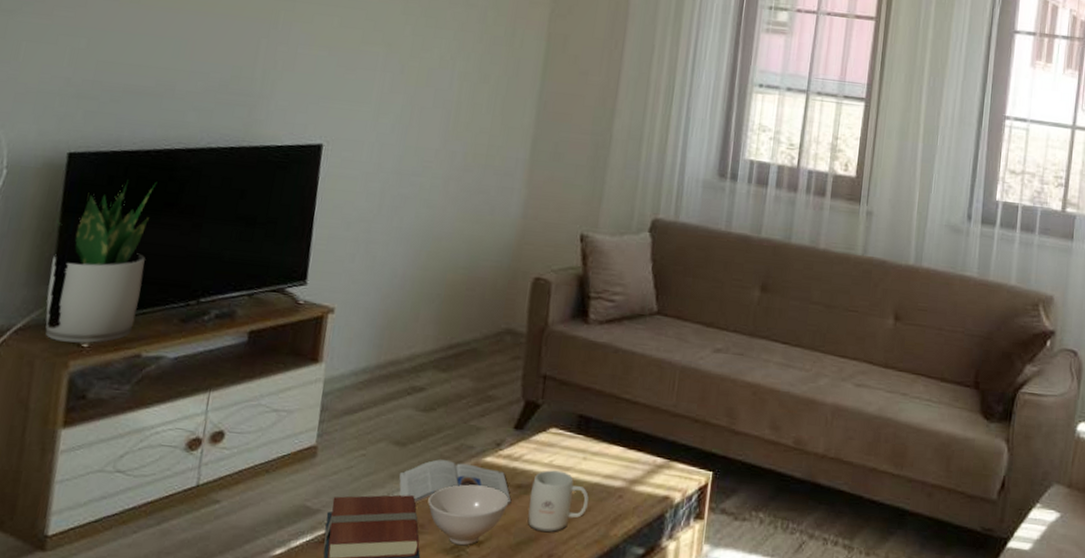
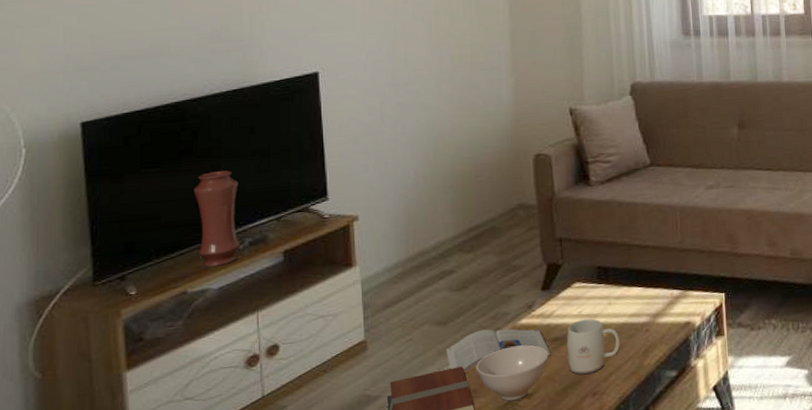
planter: present [45,179,157,344] -> none [81,134,175,295]
vase: none [160,230,217,335] -> present [194,170,242,267]

